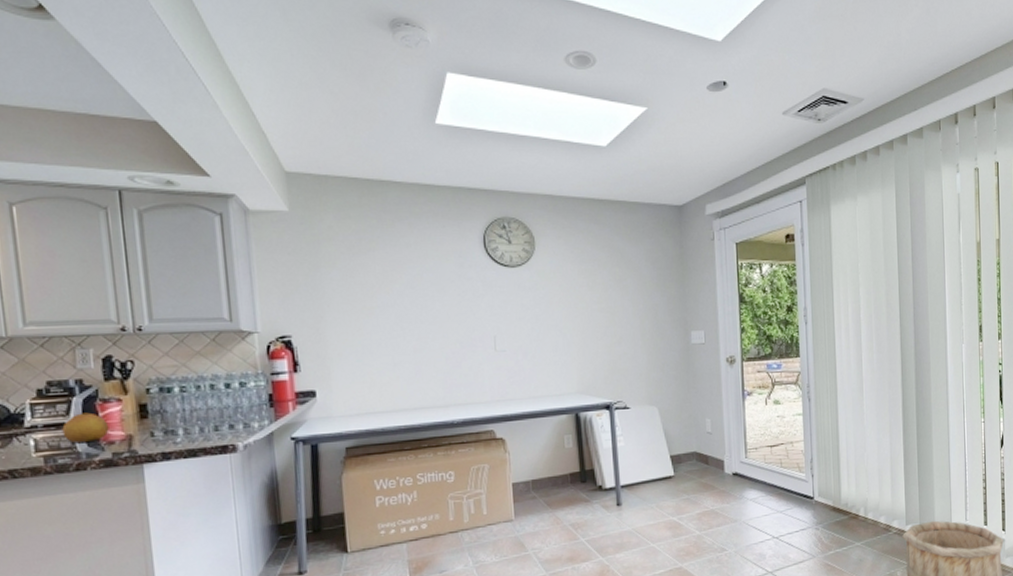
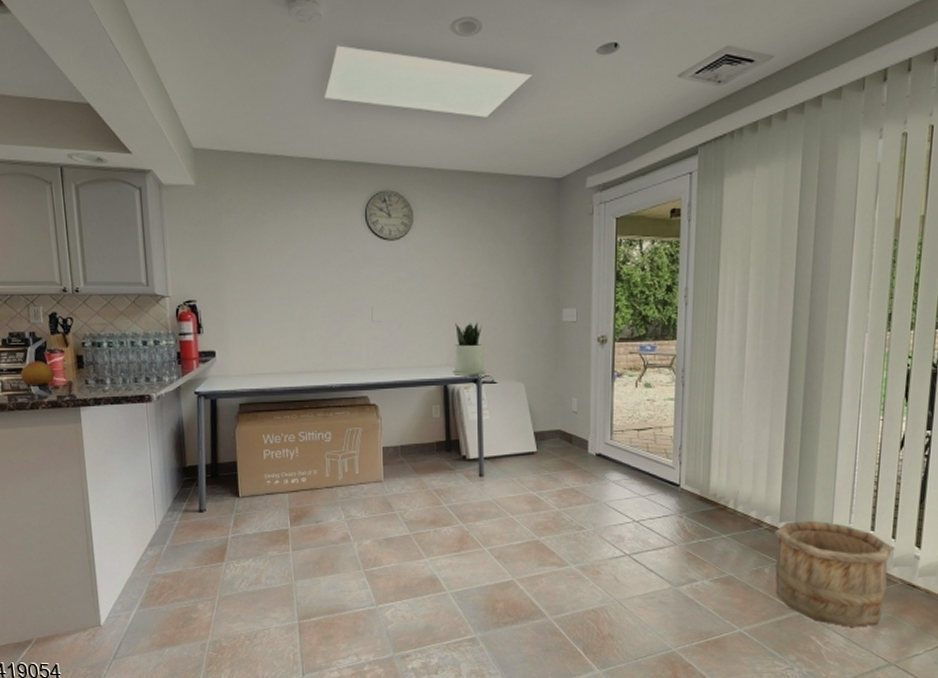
planter: none [582,348,619,404] -> present [452,323,487,377]

